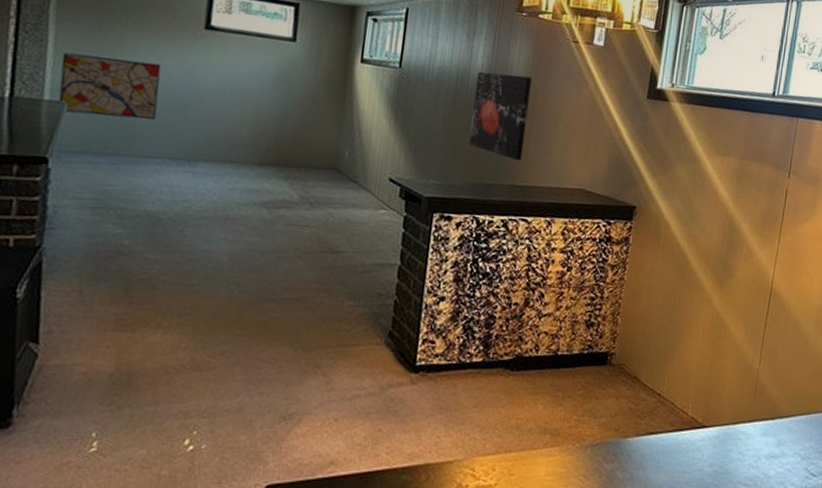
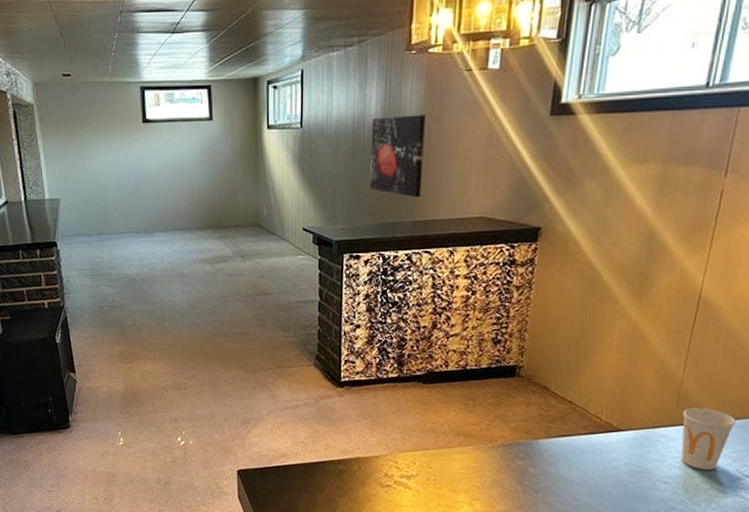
wall art: present [58,52,162,120] -> none [51,158,121,206]
cup: none [758,402,803,469] -> present [681,408,736,470]

